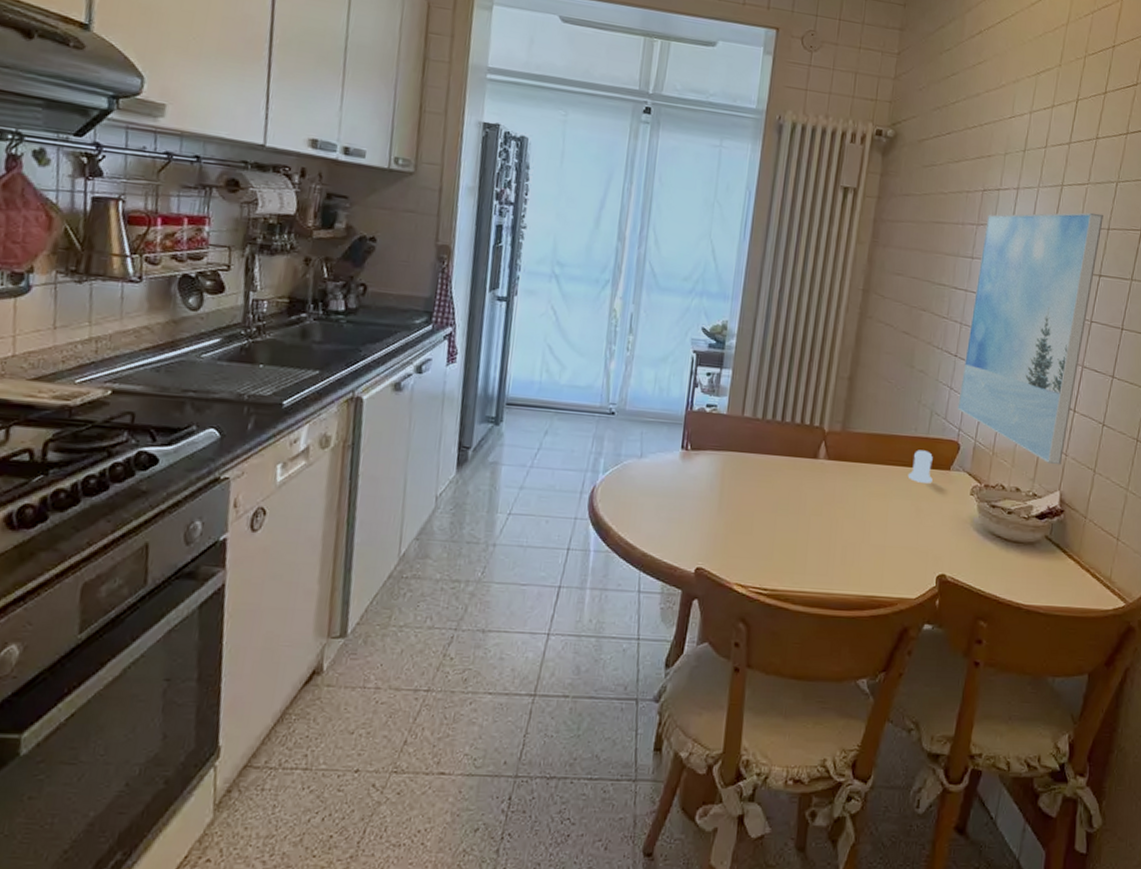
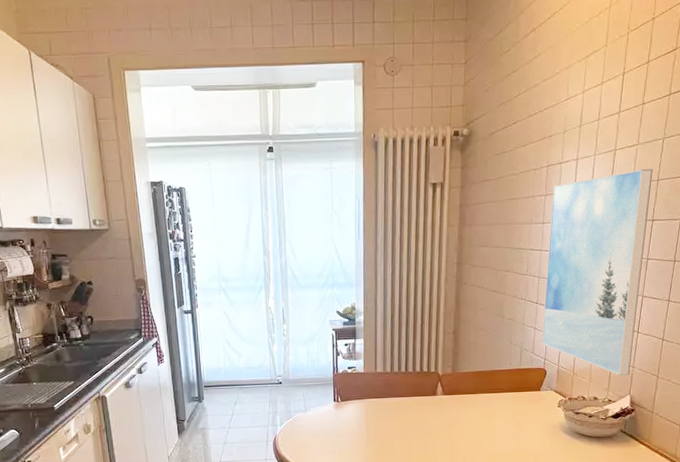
salt shaker: present [907,450,933,484] -> none [507,378,527,403]

